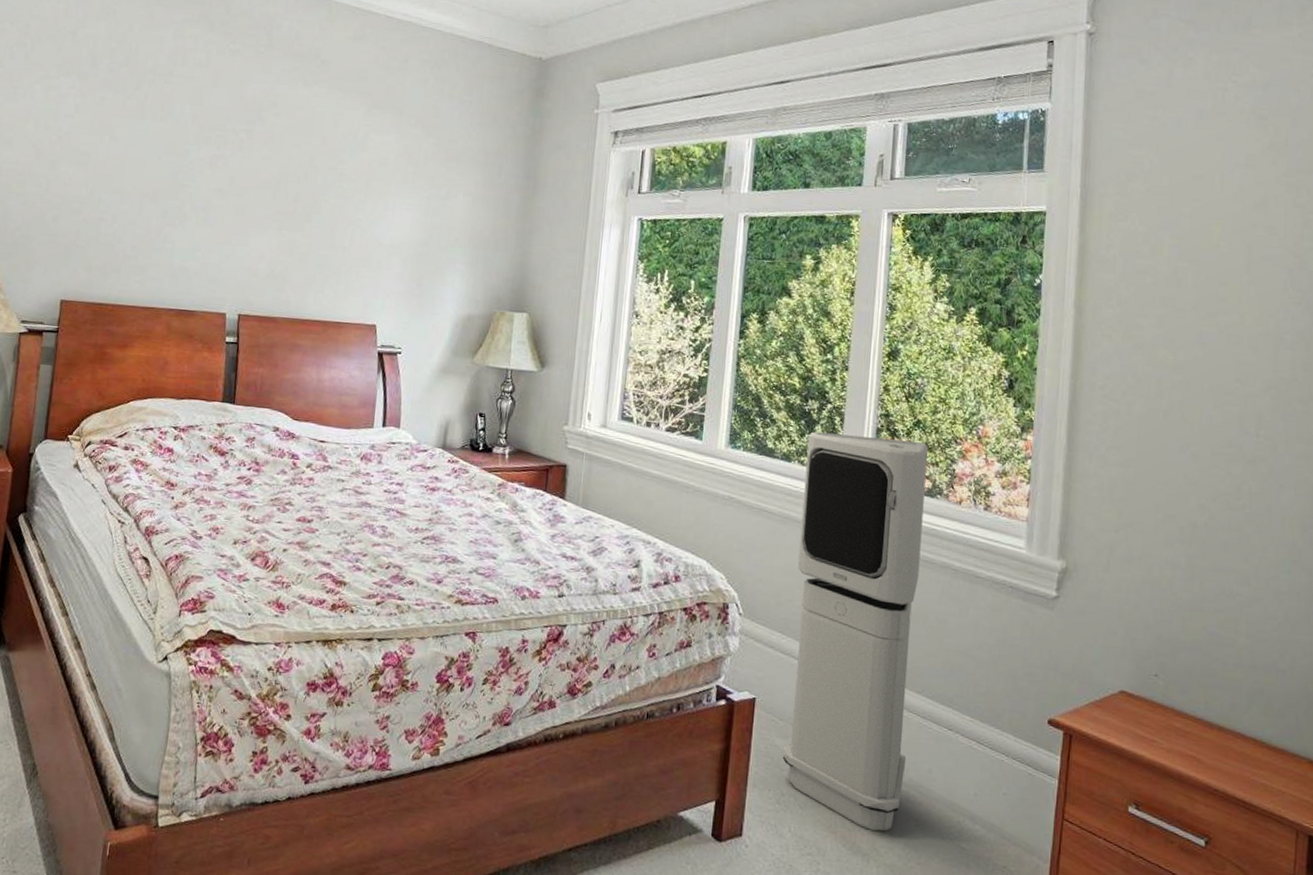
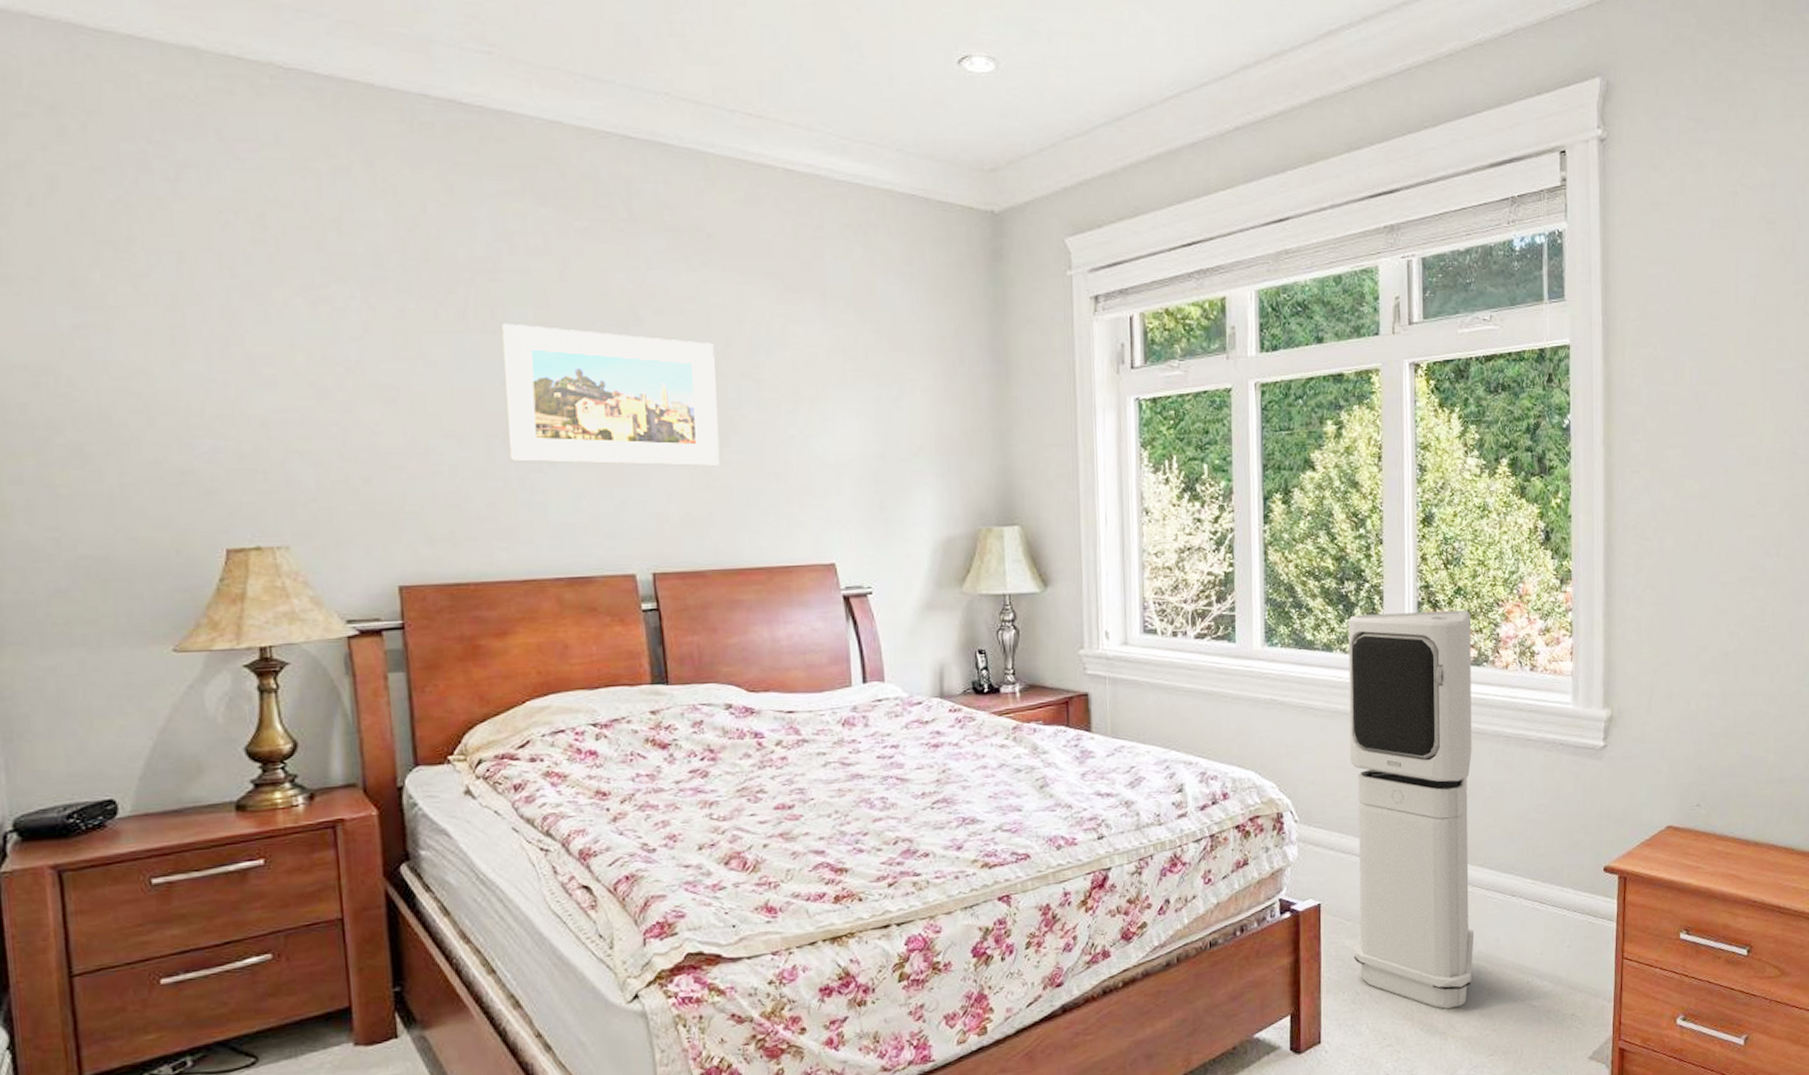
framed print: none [154,114,313,237] -> present [501,323,720,467]

